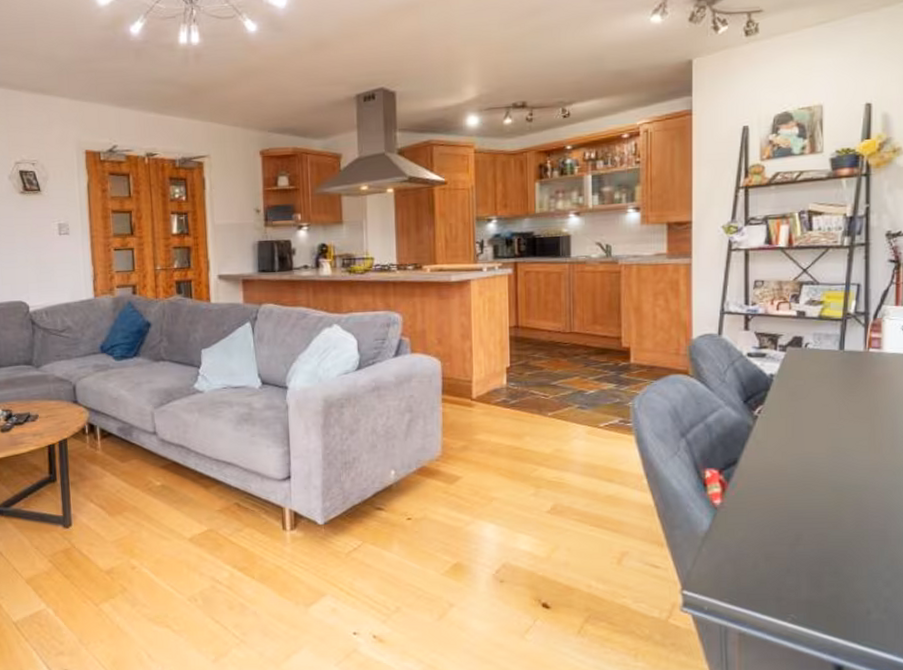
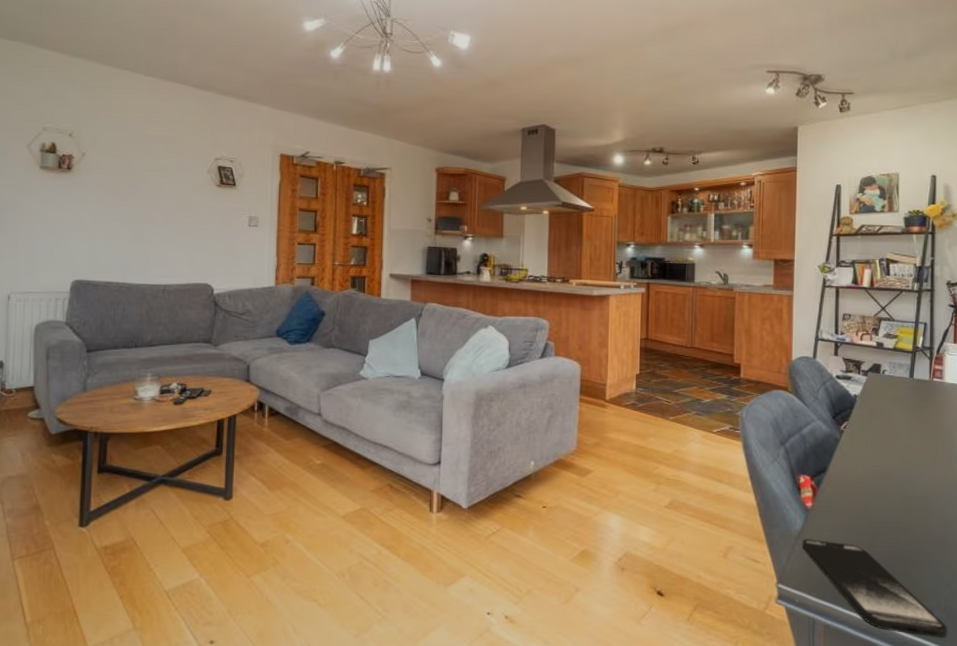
smartphone: none [710,539,889,643] -> present [802,539,948,638]

